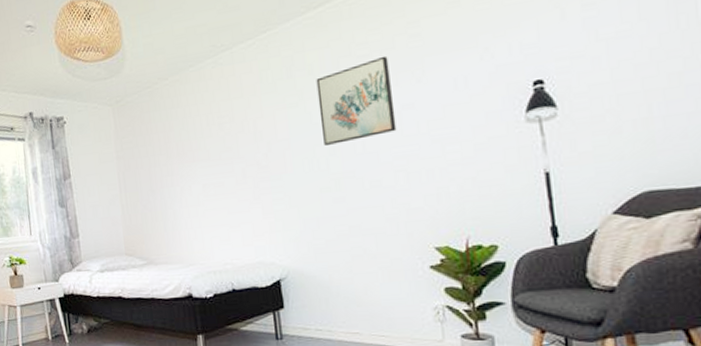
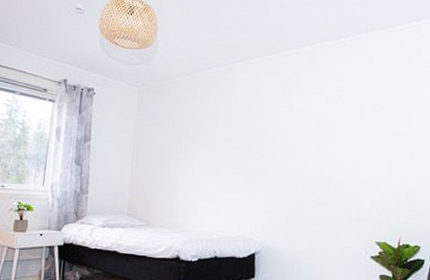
wall art: present [316,55,397,145] -> none [303,90,359,150]

